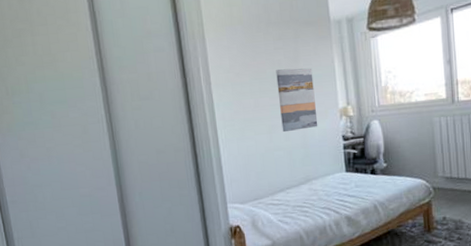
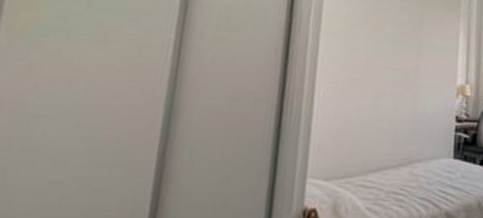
wall art: present [276,68,318,133] -> none [391,31,436,102]

